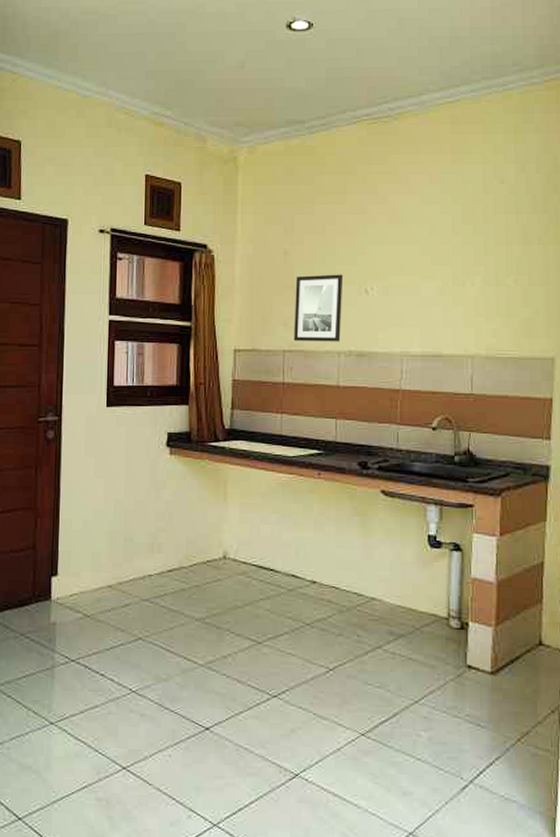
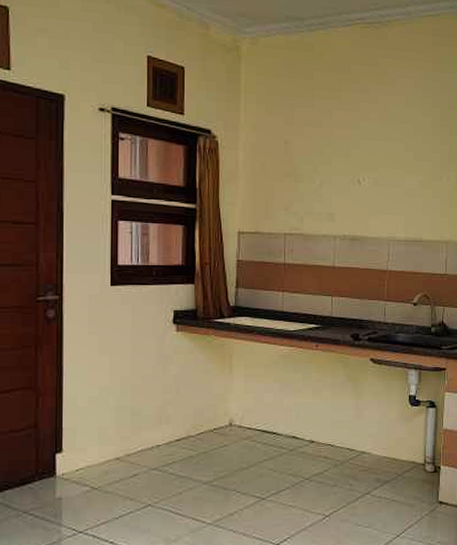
wall art: present [293,274,344,342] -> none [294,164,339,227]

